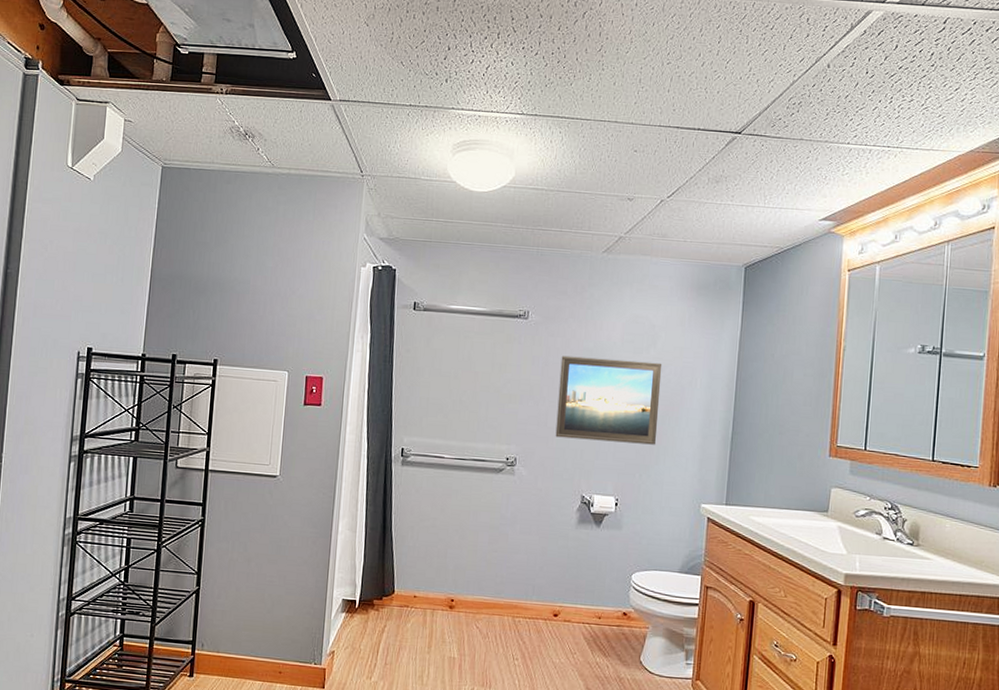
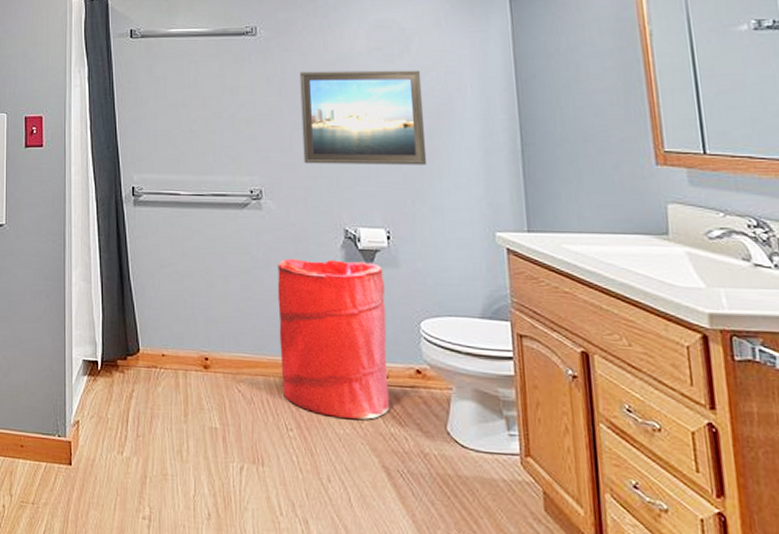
laundry hamper: none [514,518,609,651] -> present [277,258,390,420]

